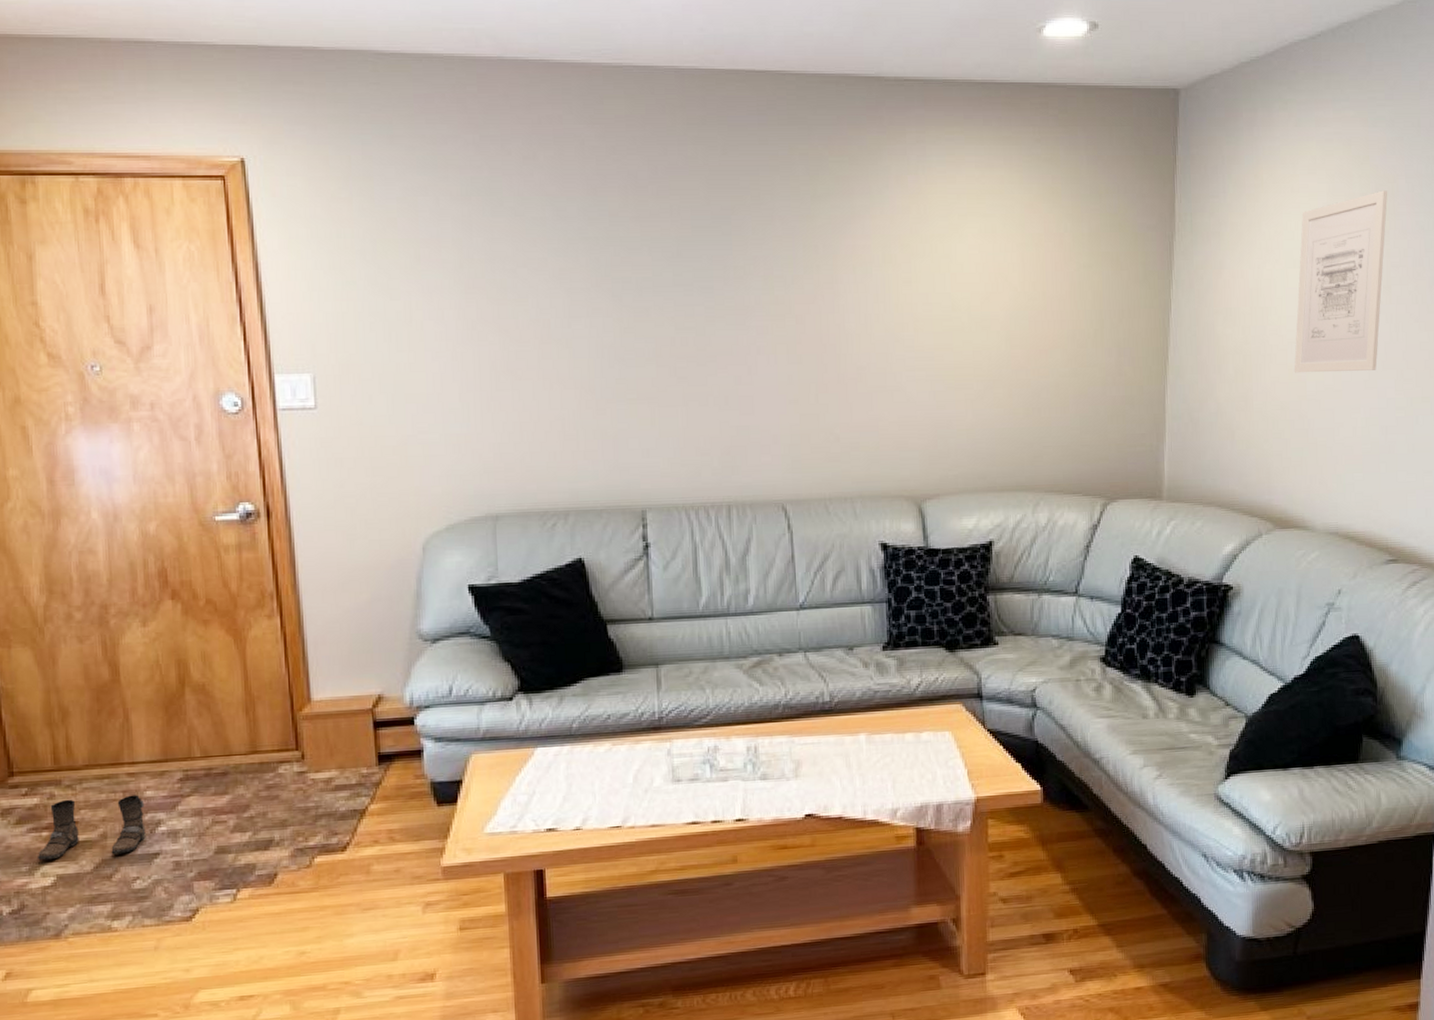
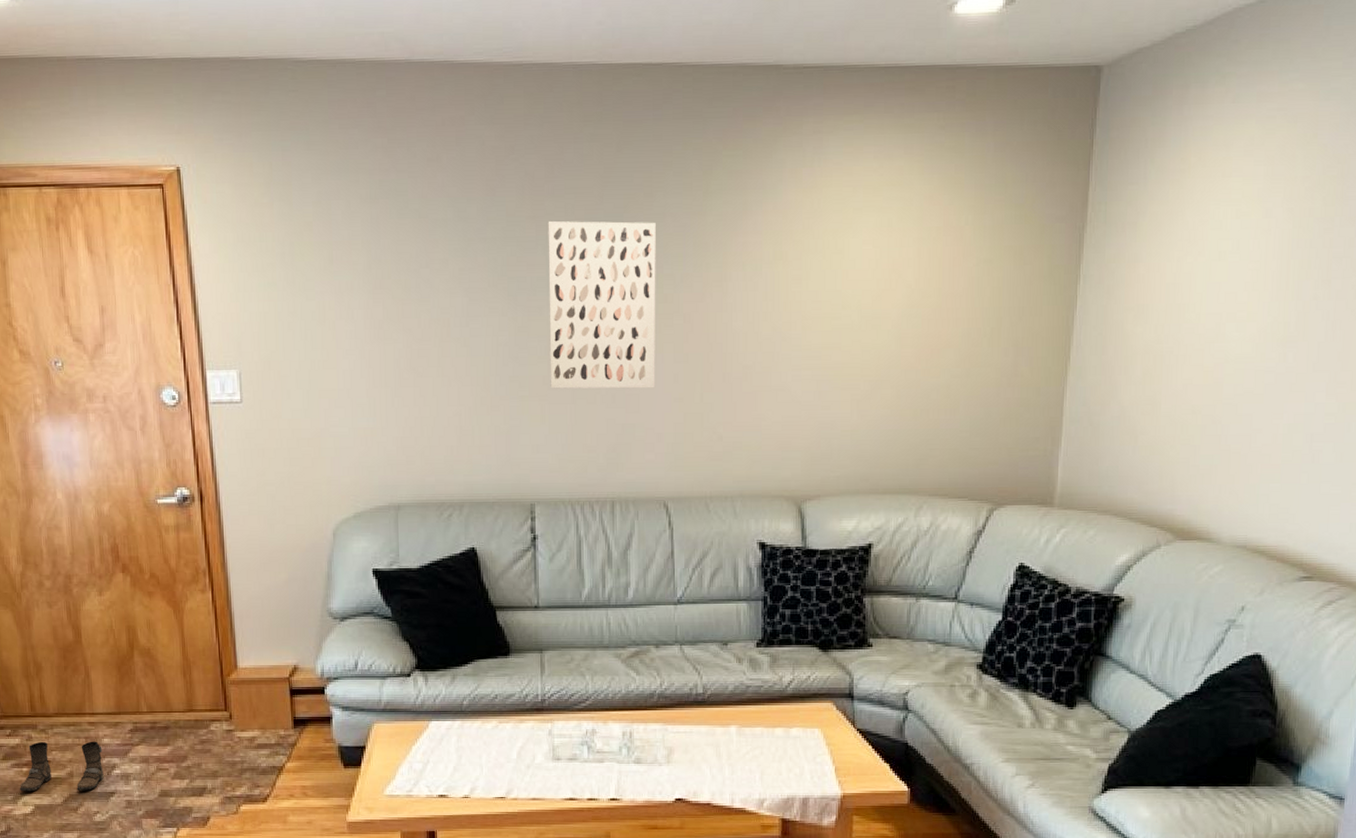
wall art: none [652,221,770,391] -> present [548,220,656,389]
wall art: present [1294,190,1388,373] -> none [1210,172,1337,375]

